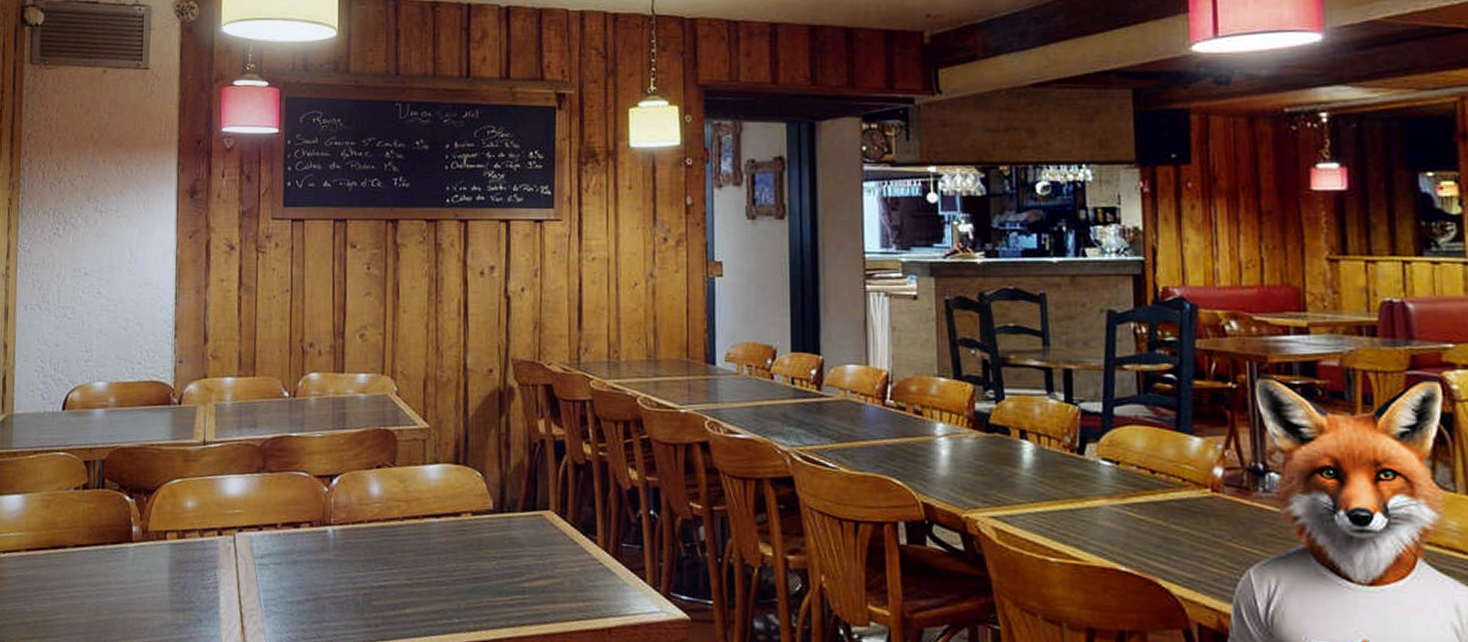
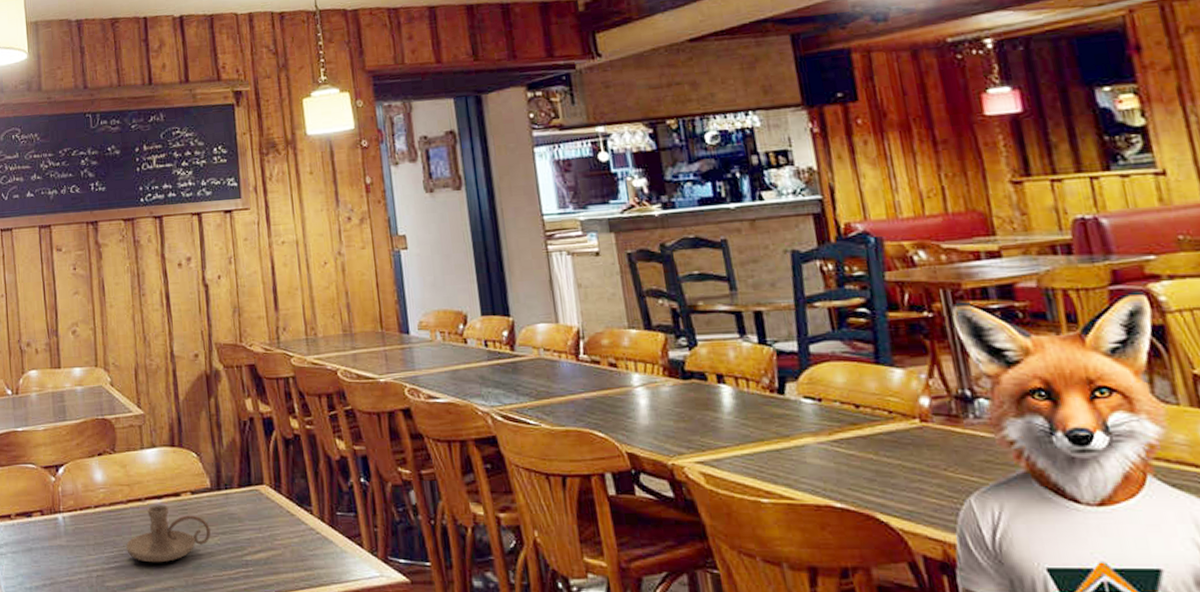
candle holder: none [398,523,489,584] -> present [126,505,211,563]

